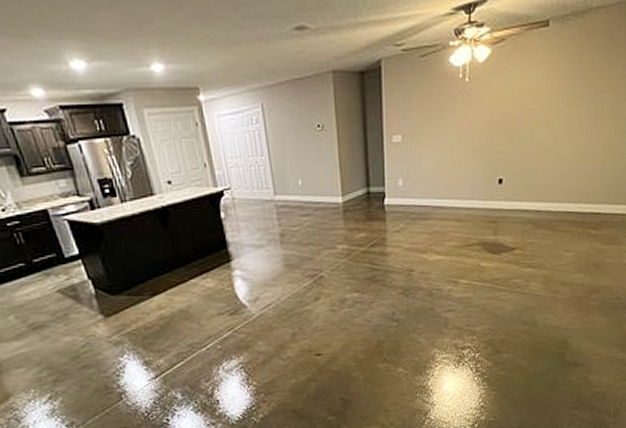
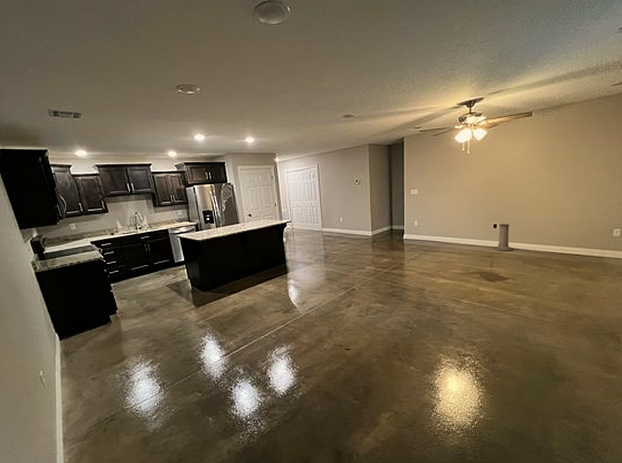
vase: none [498,177,522,214] -> present [494,224,513,251]

